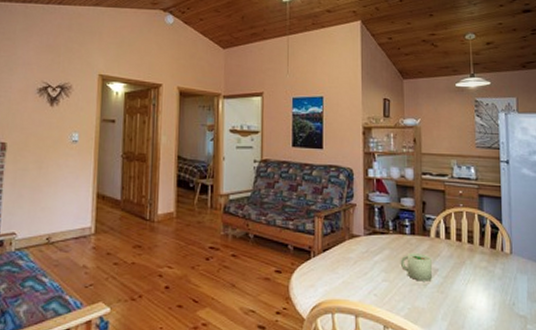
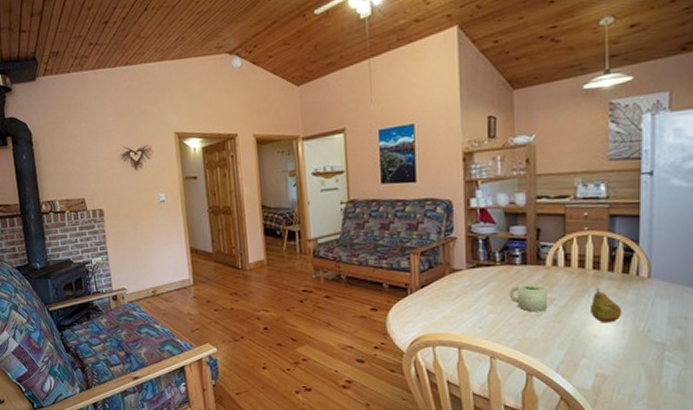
fruit: none [466,260,492,295] -> present [589,287,622,323]

